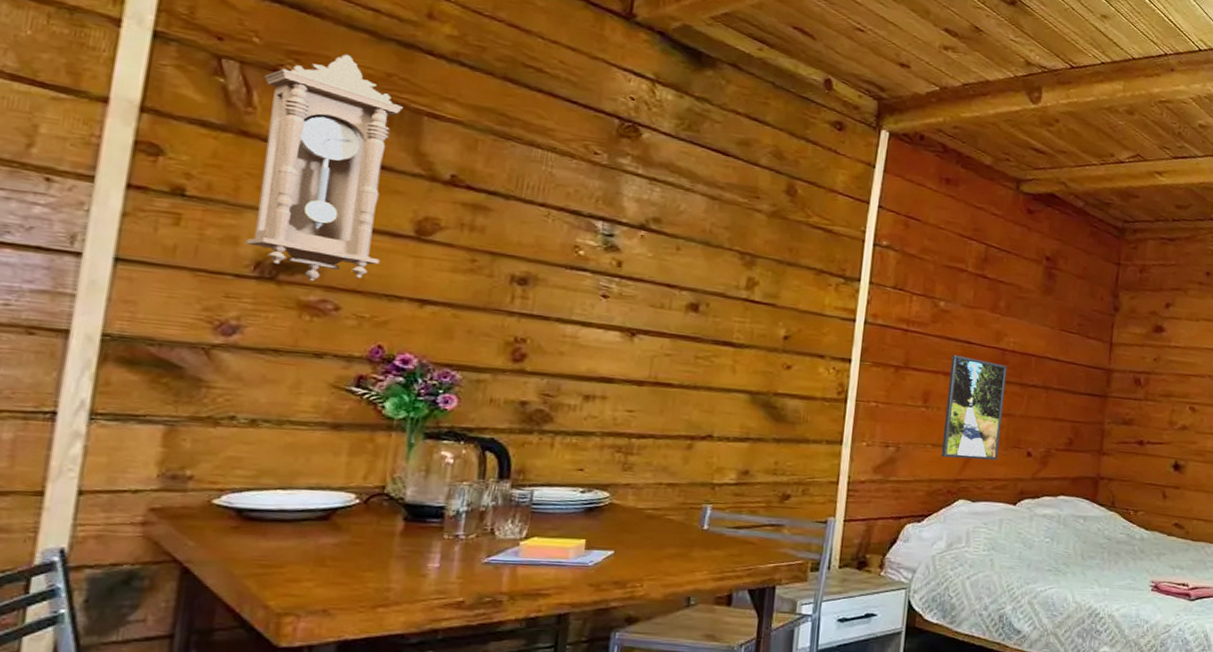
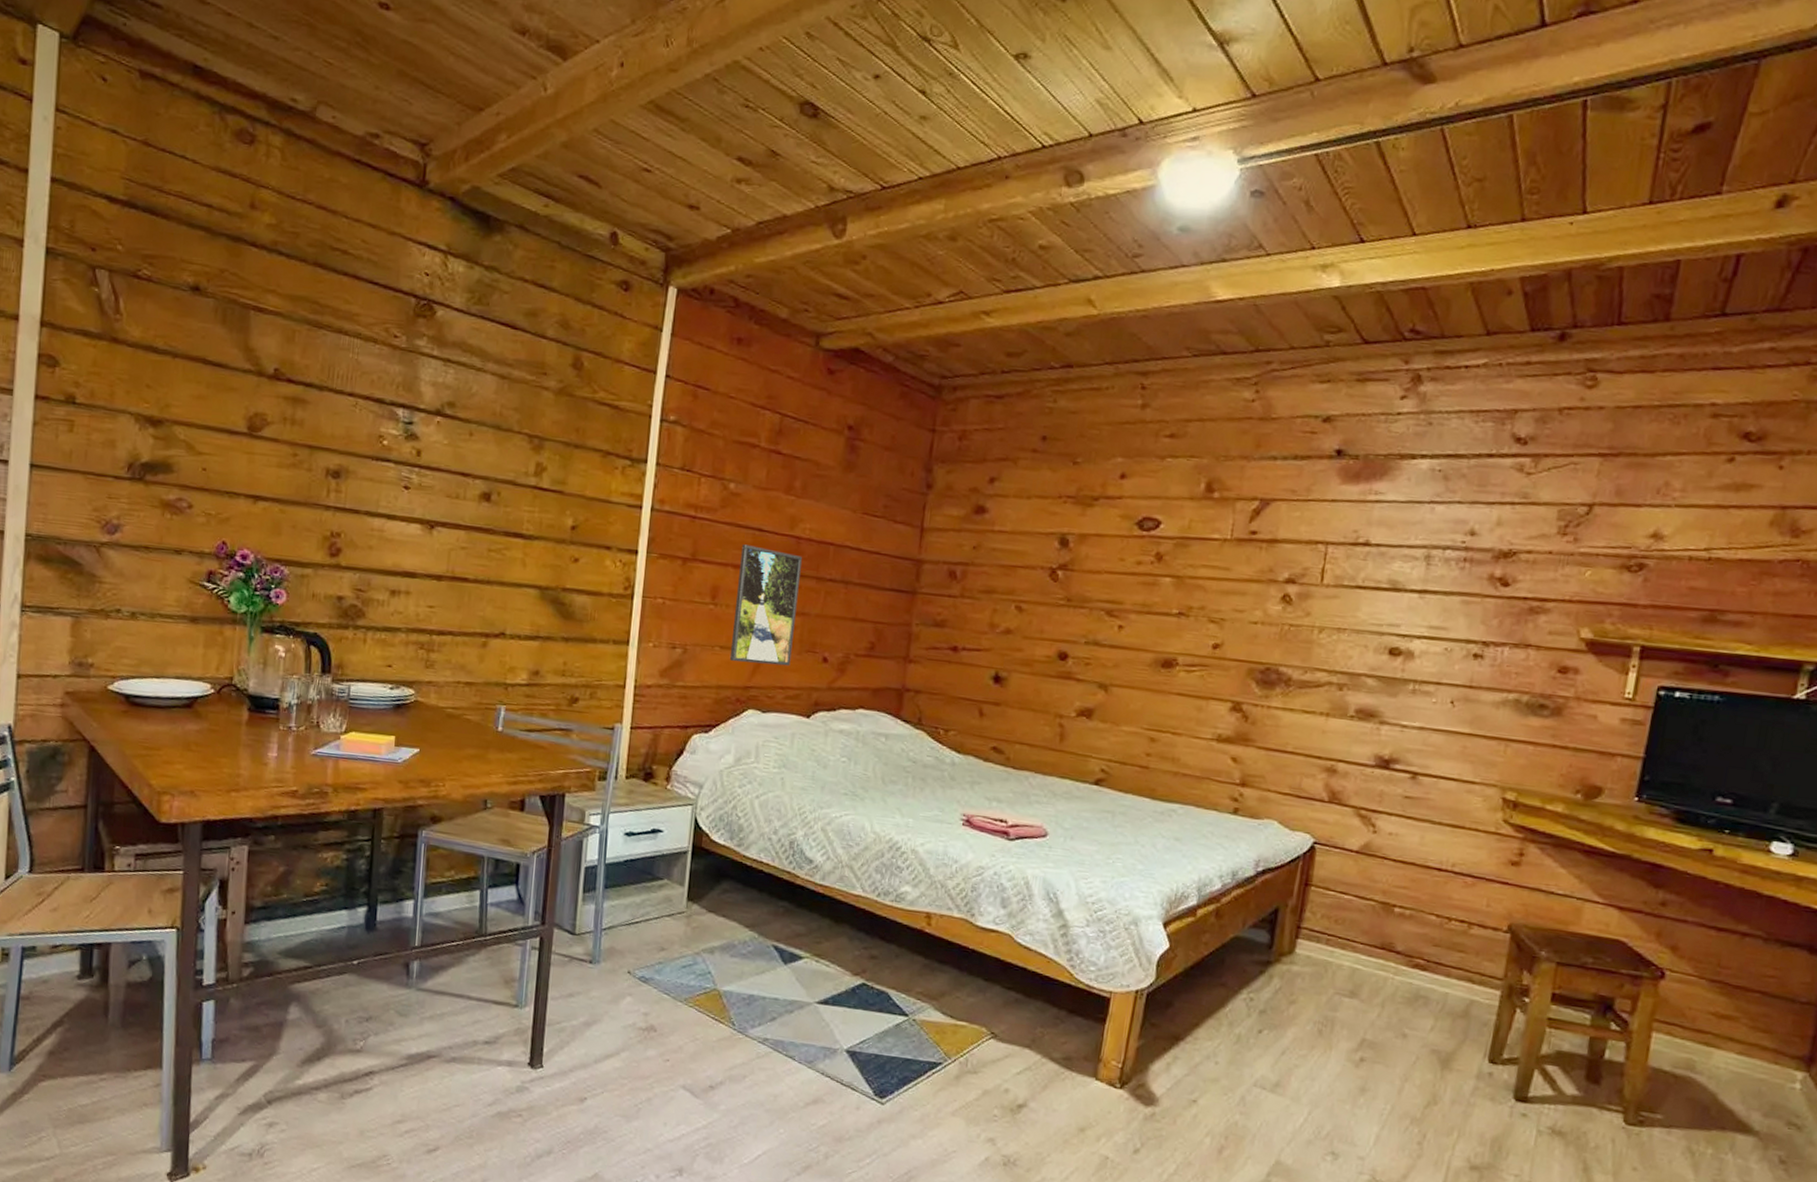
pendulum clock: present [245,54,403,282] -> none [120,253,234,481]

